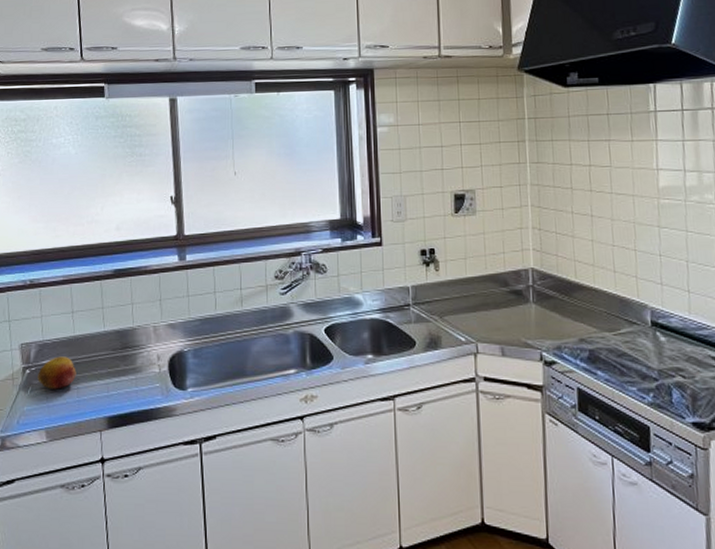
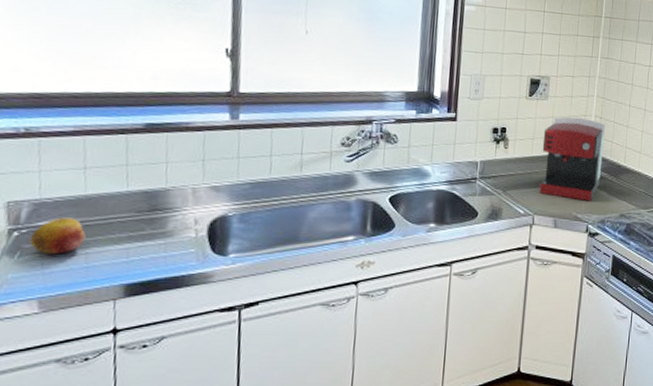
coffee maker: none [476,231,549,325] -> present [539,117,606,201]

